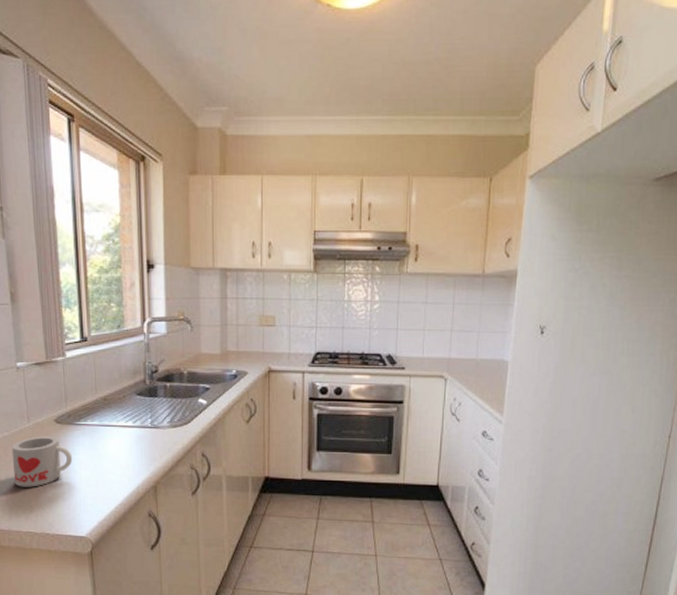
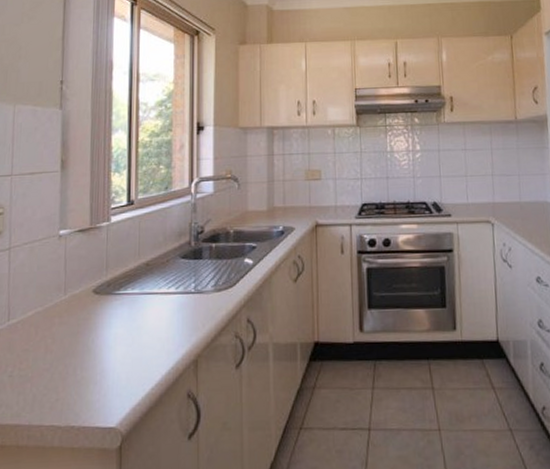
mug: present [11,436,73,487] -> none [42,309,109,371]

